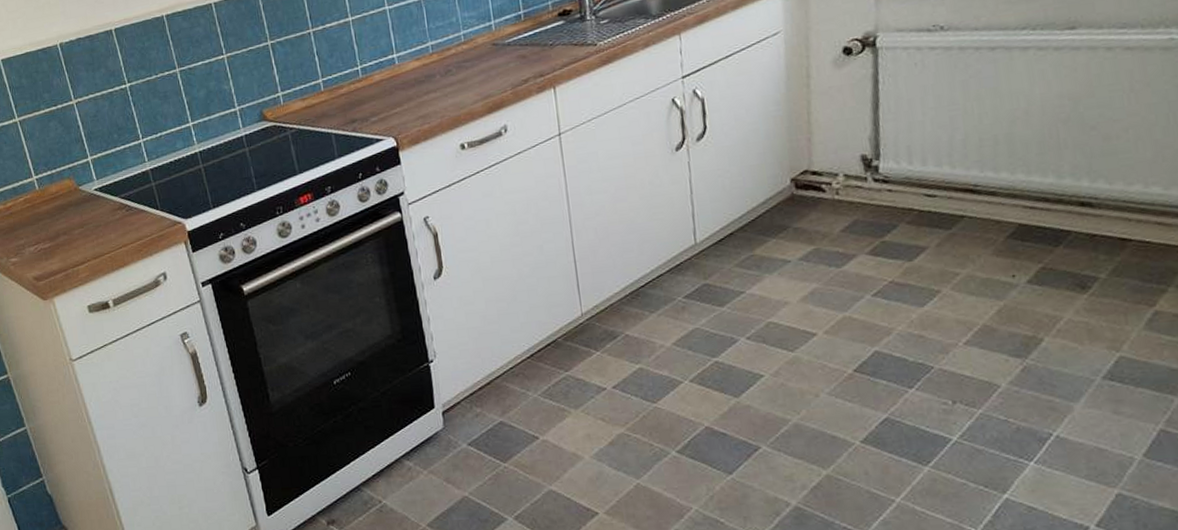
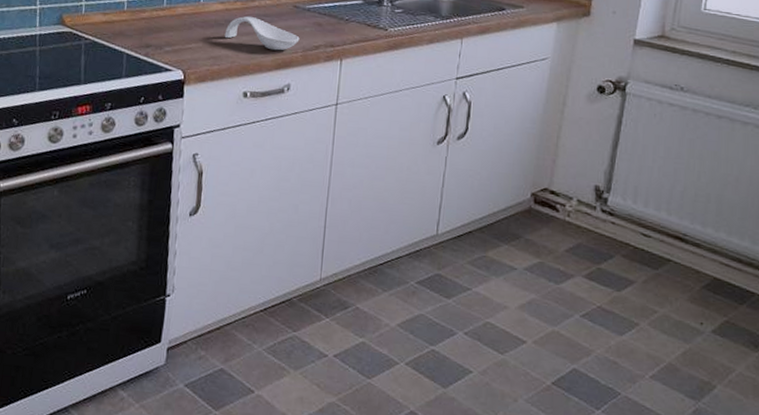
spoon rest: none [427,65,506,95] -> present [224,16,300,51]

